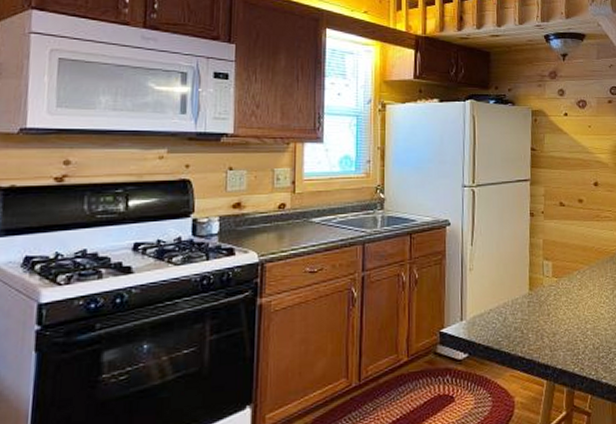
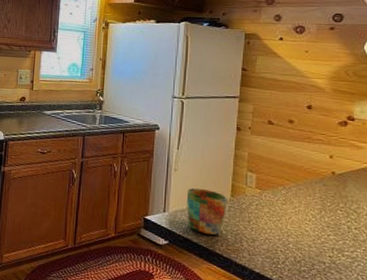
mug: none [485,286,526,337] -> present [187,187,227,235]

